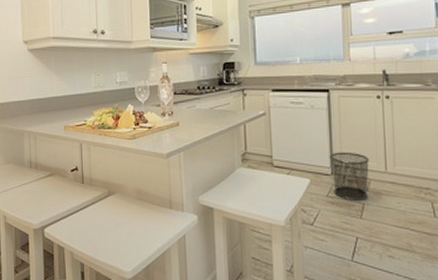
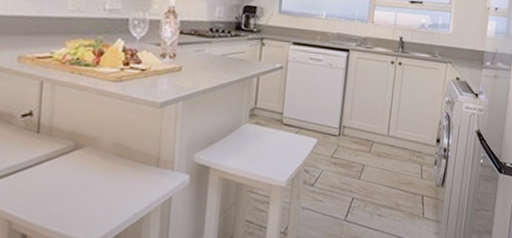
waste bin: present [329,152,370,201] -> none [338,113,376,162]

